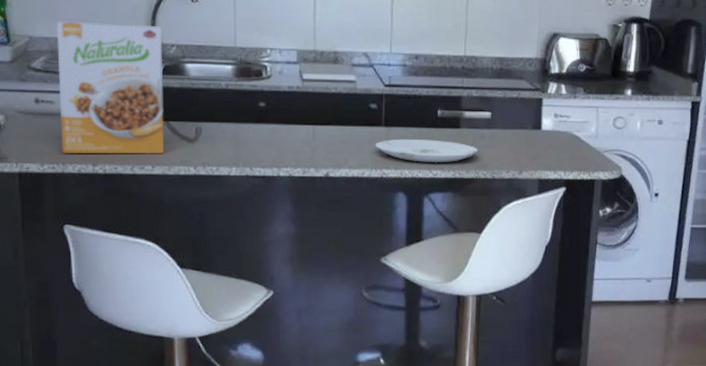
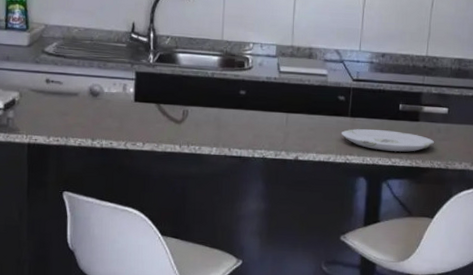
cereal box: present [56,21,165,154] -> none [66,11,159,132]

